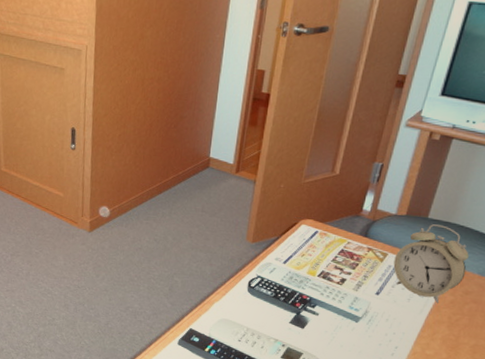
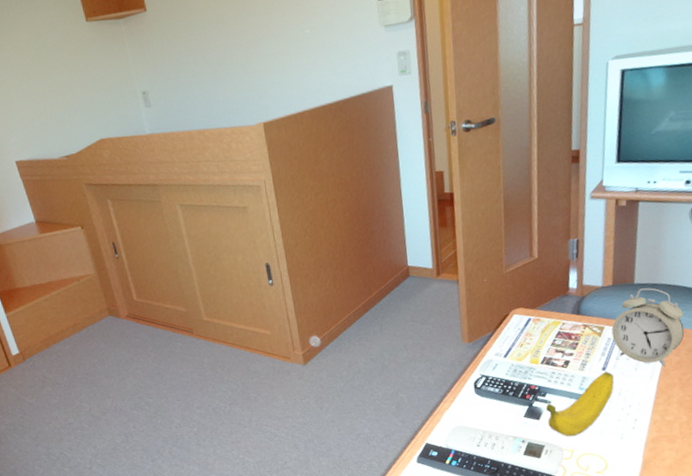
banana: none [311,296,385,351] -> present [546,371,614,437]

